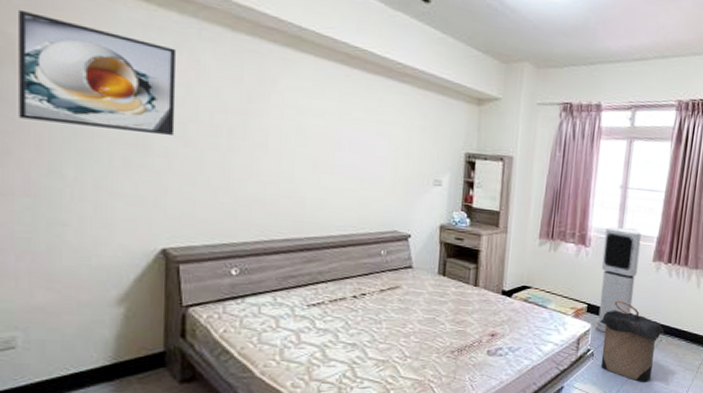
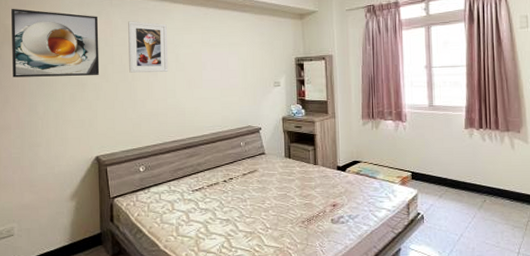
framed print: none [223,65,287,146] -> present [128,21,169,73]
air purifier: present [596,227,642,333] -> none [418,101,452,197]
laundry hamper: present [599,300,665,382] -> none [424,166,487,241]

